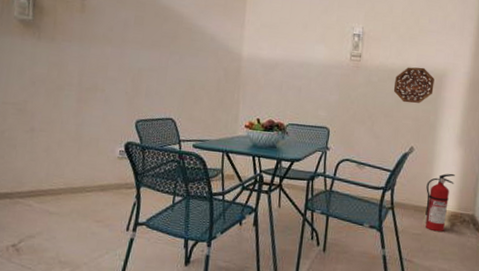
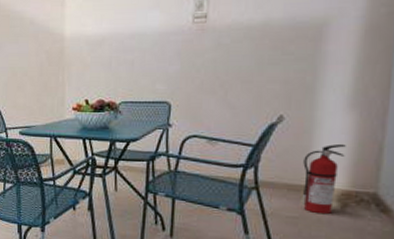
decorative platter: present [393,67,435,103] -> none [252,18,311,64]

